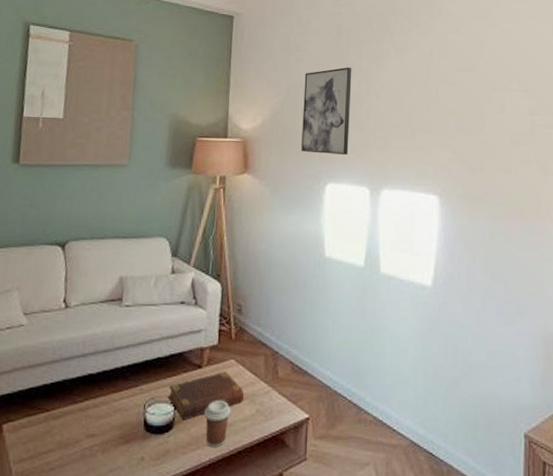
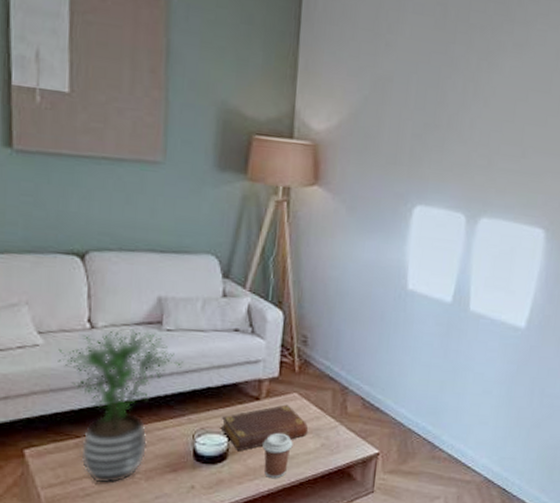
potted plant: none [37,306,138,458] -> present [58,329,183,485]
wall art: present [301,67,352,155] -> none [386,60,458,173]

